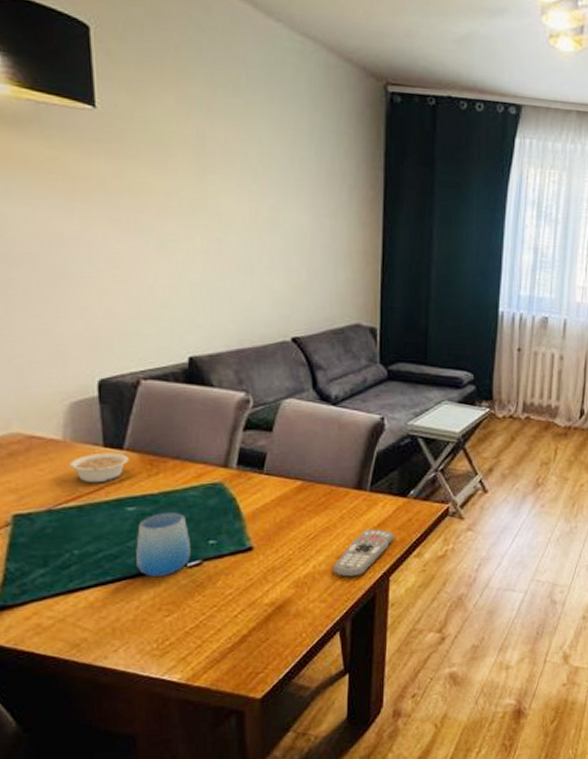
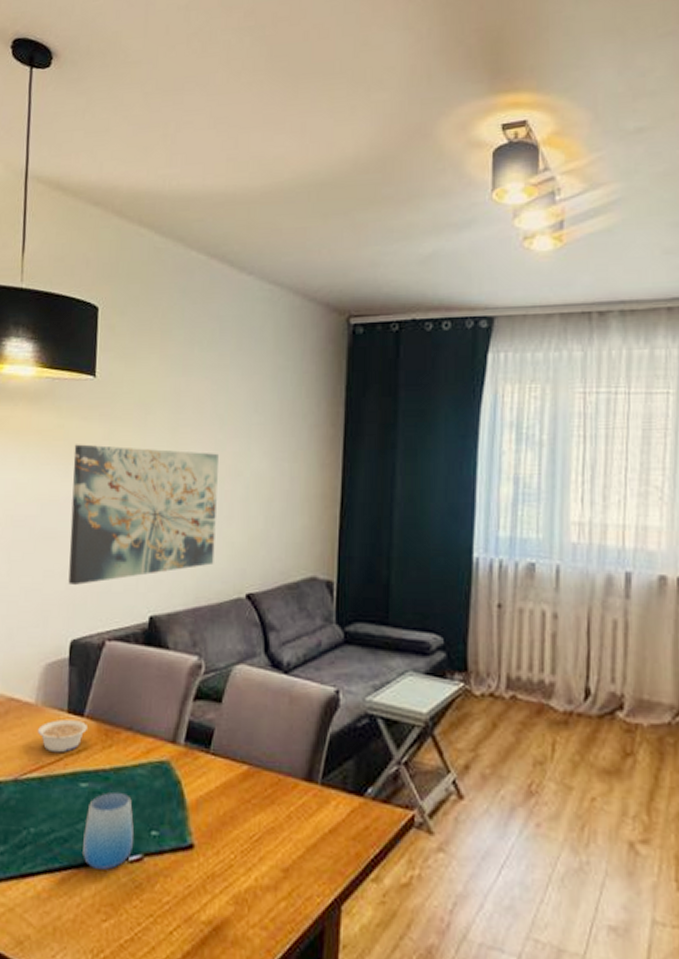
wall art: none [77,180,256,326] -> present [68,444,219,585]
remote control: present [333,529,395,578] -> none [277,835,349,901]

